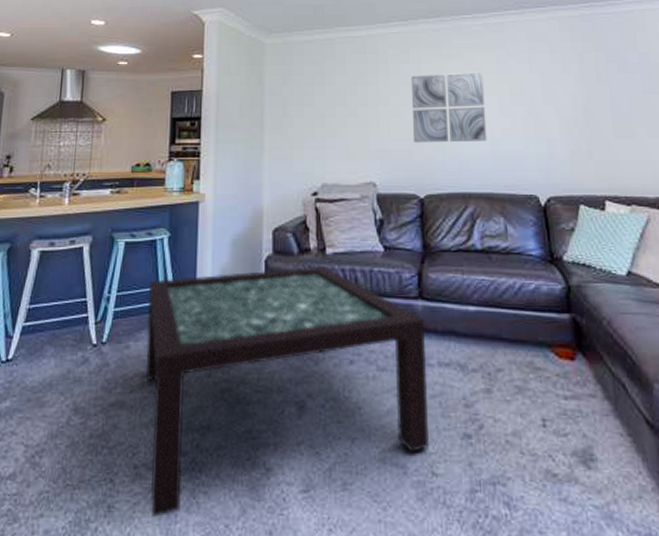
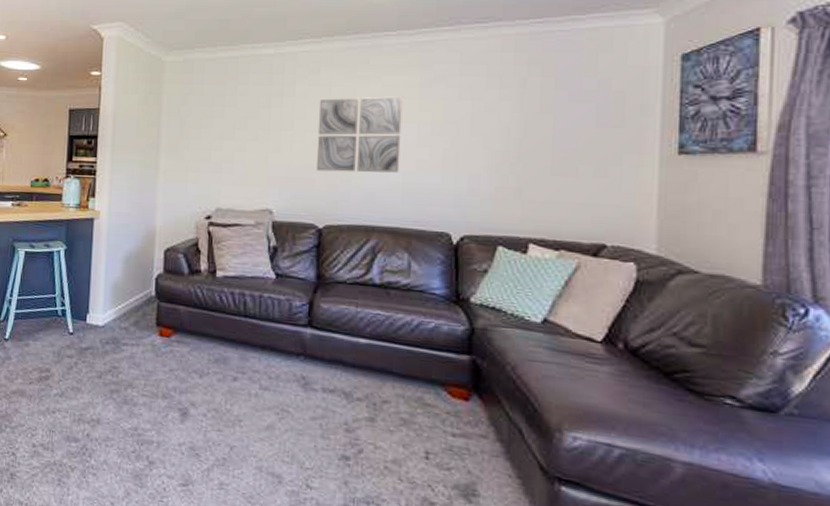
coffee table: present [145,266,429,517] -> none [43,287,311,488]

